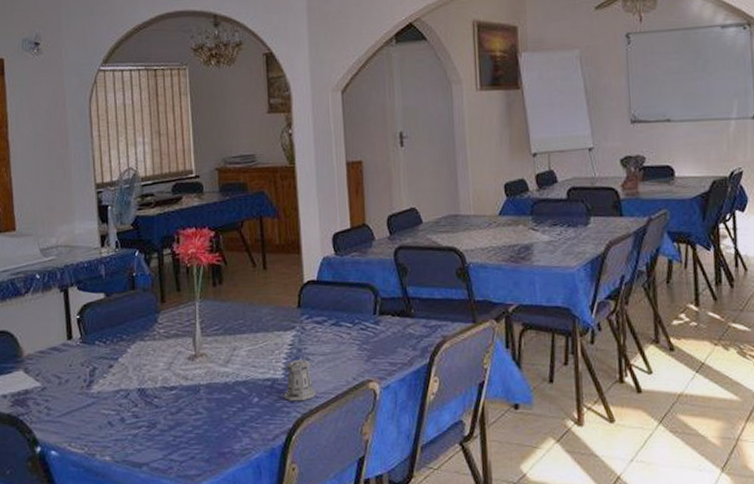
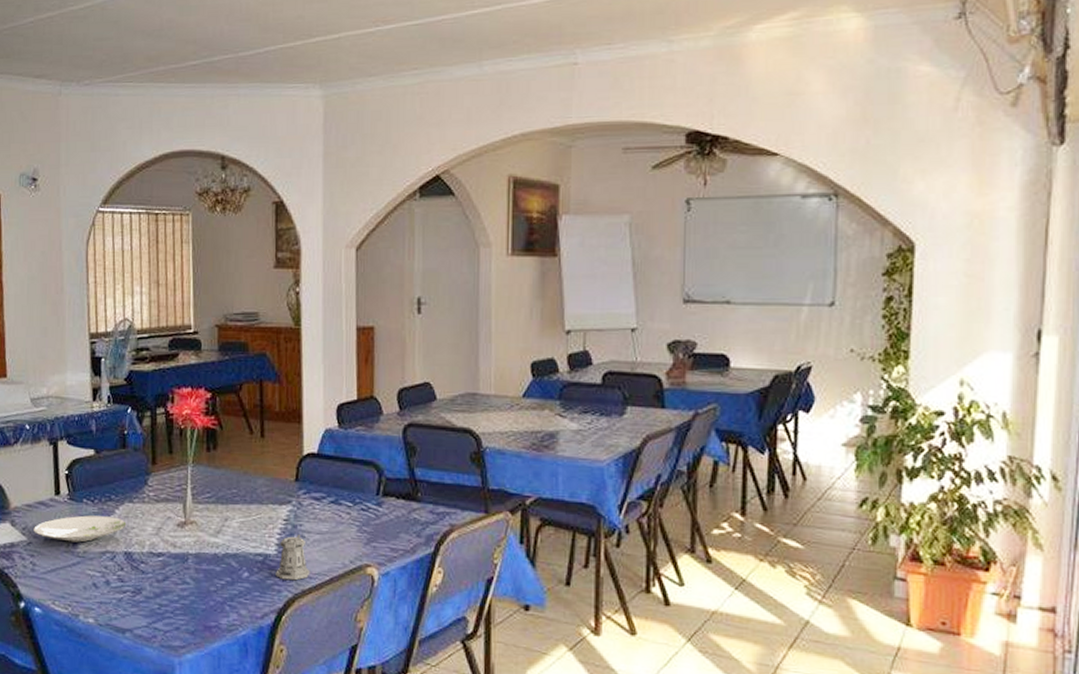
plate: none [47,356,139,384] -> present [34,515,127,543]

